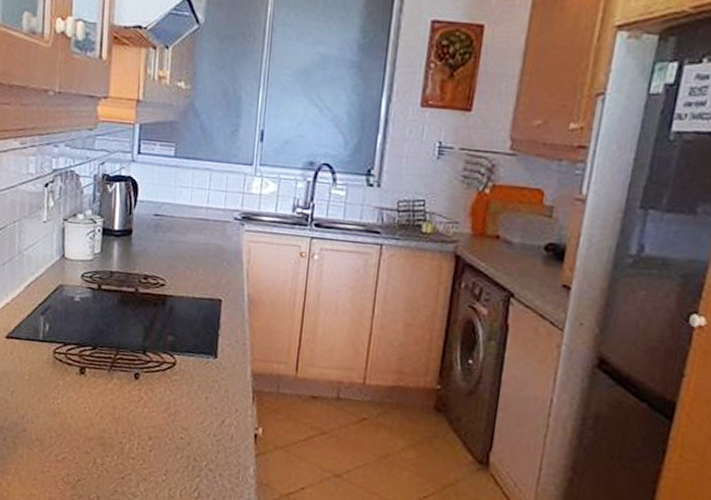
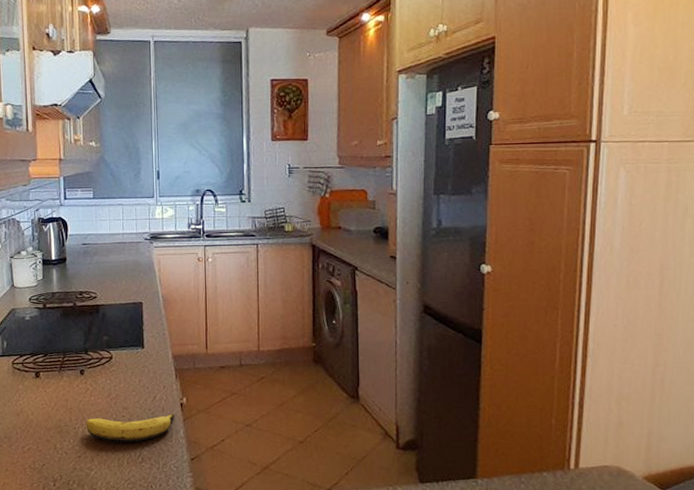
banana: none [134,433,246,473] -> present [86,413,175,442]

